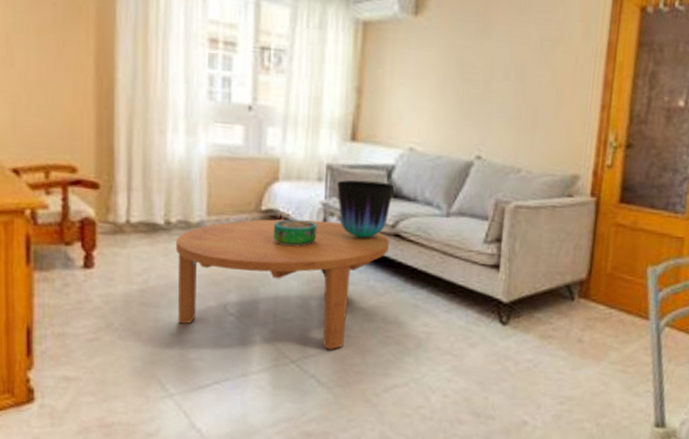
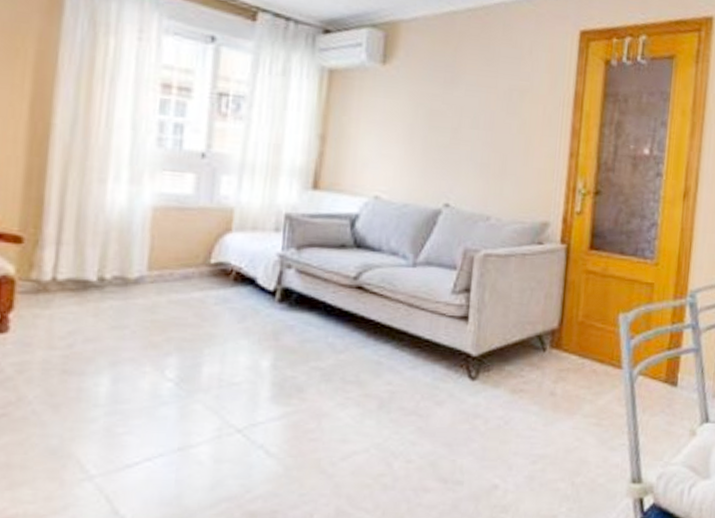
coffee table: present [175,219,389,350] -> none [106,272,351,416]
decorative bowl: present [272,219,318,247] -> none [221,272,273,302]
vase: present [337,180,394,238] -> none [295,229,357,291]

